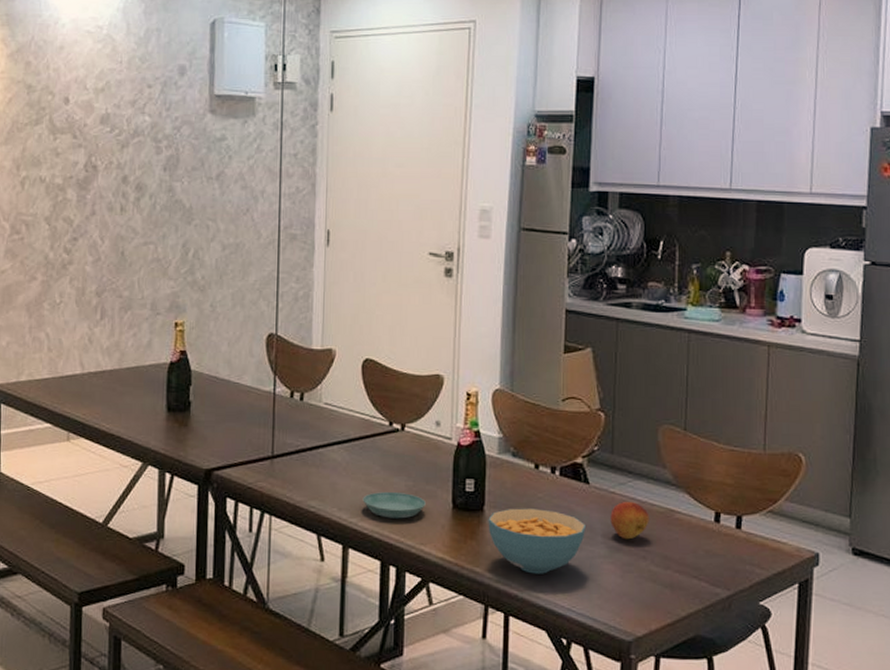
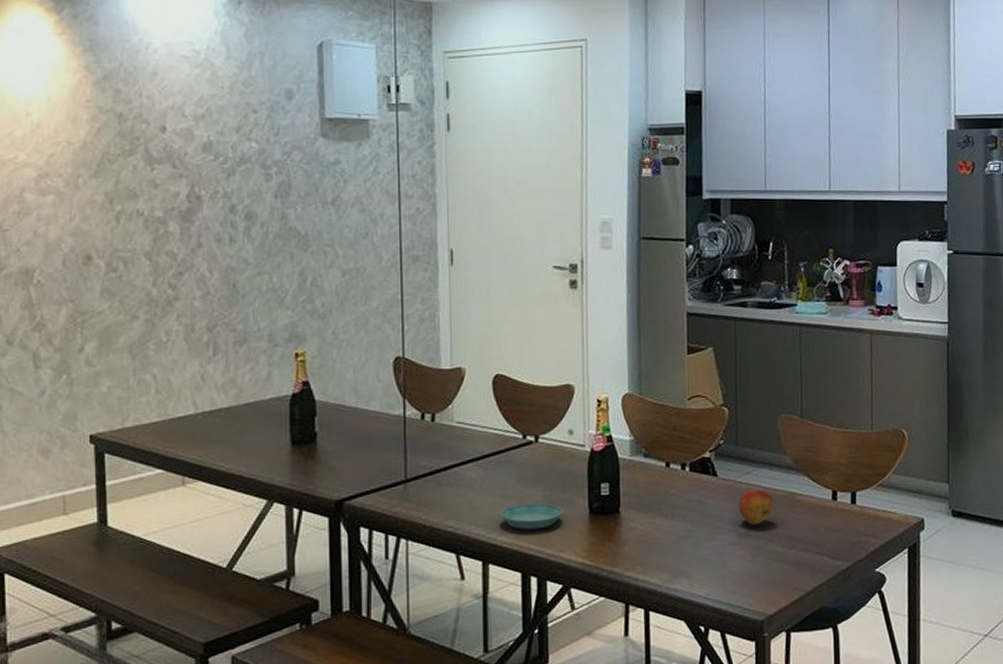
cereal bowl: present [488,508,587,574] -> none [624,505,717,568]

